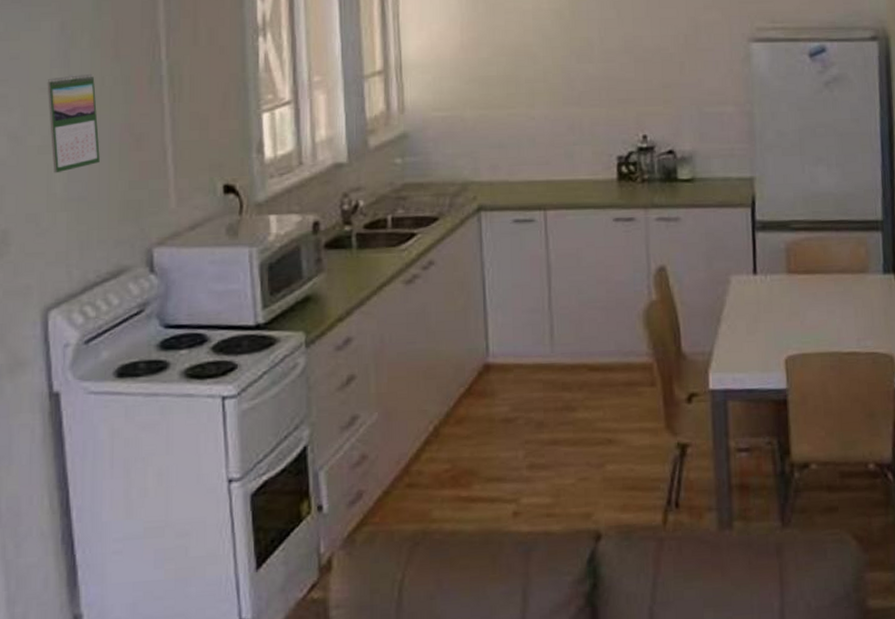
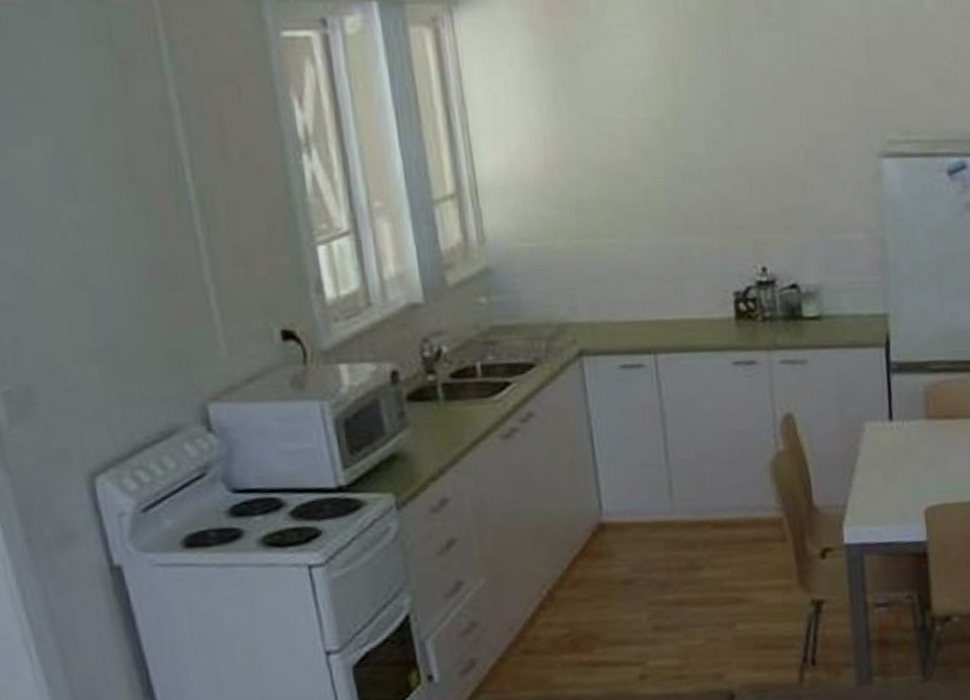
calendar: present [47,73,100,173] -> none [50,200,129,320]

